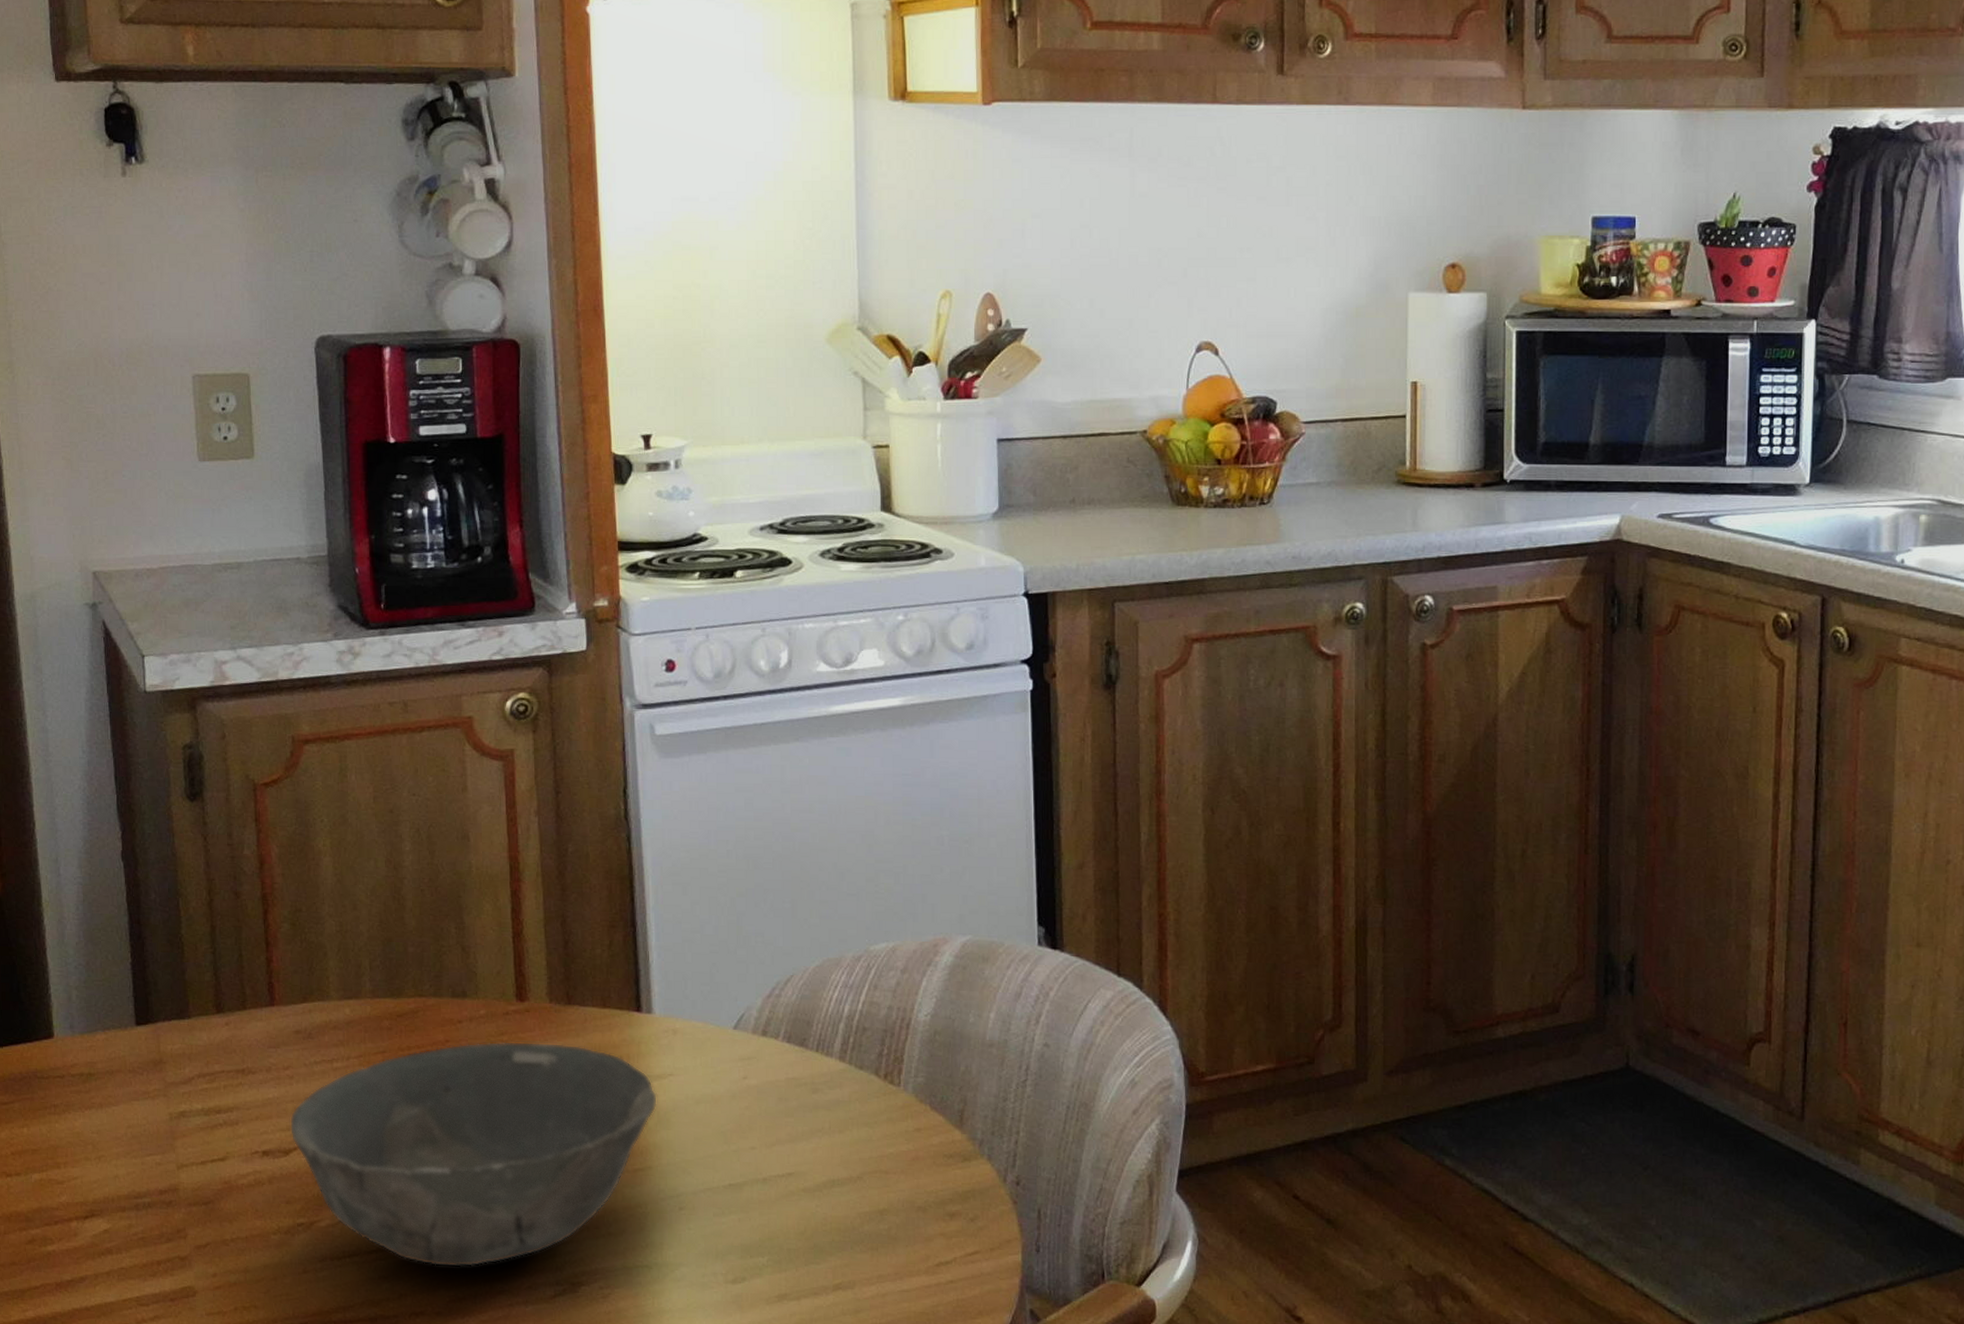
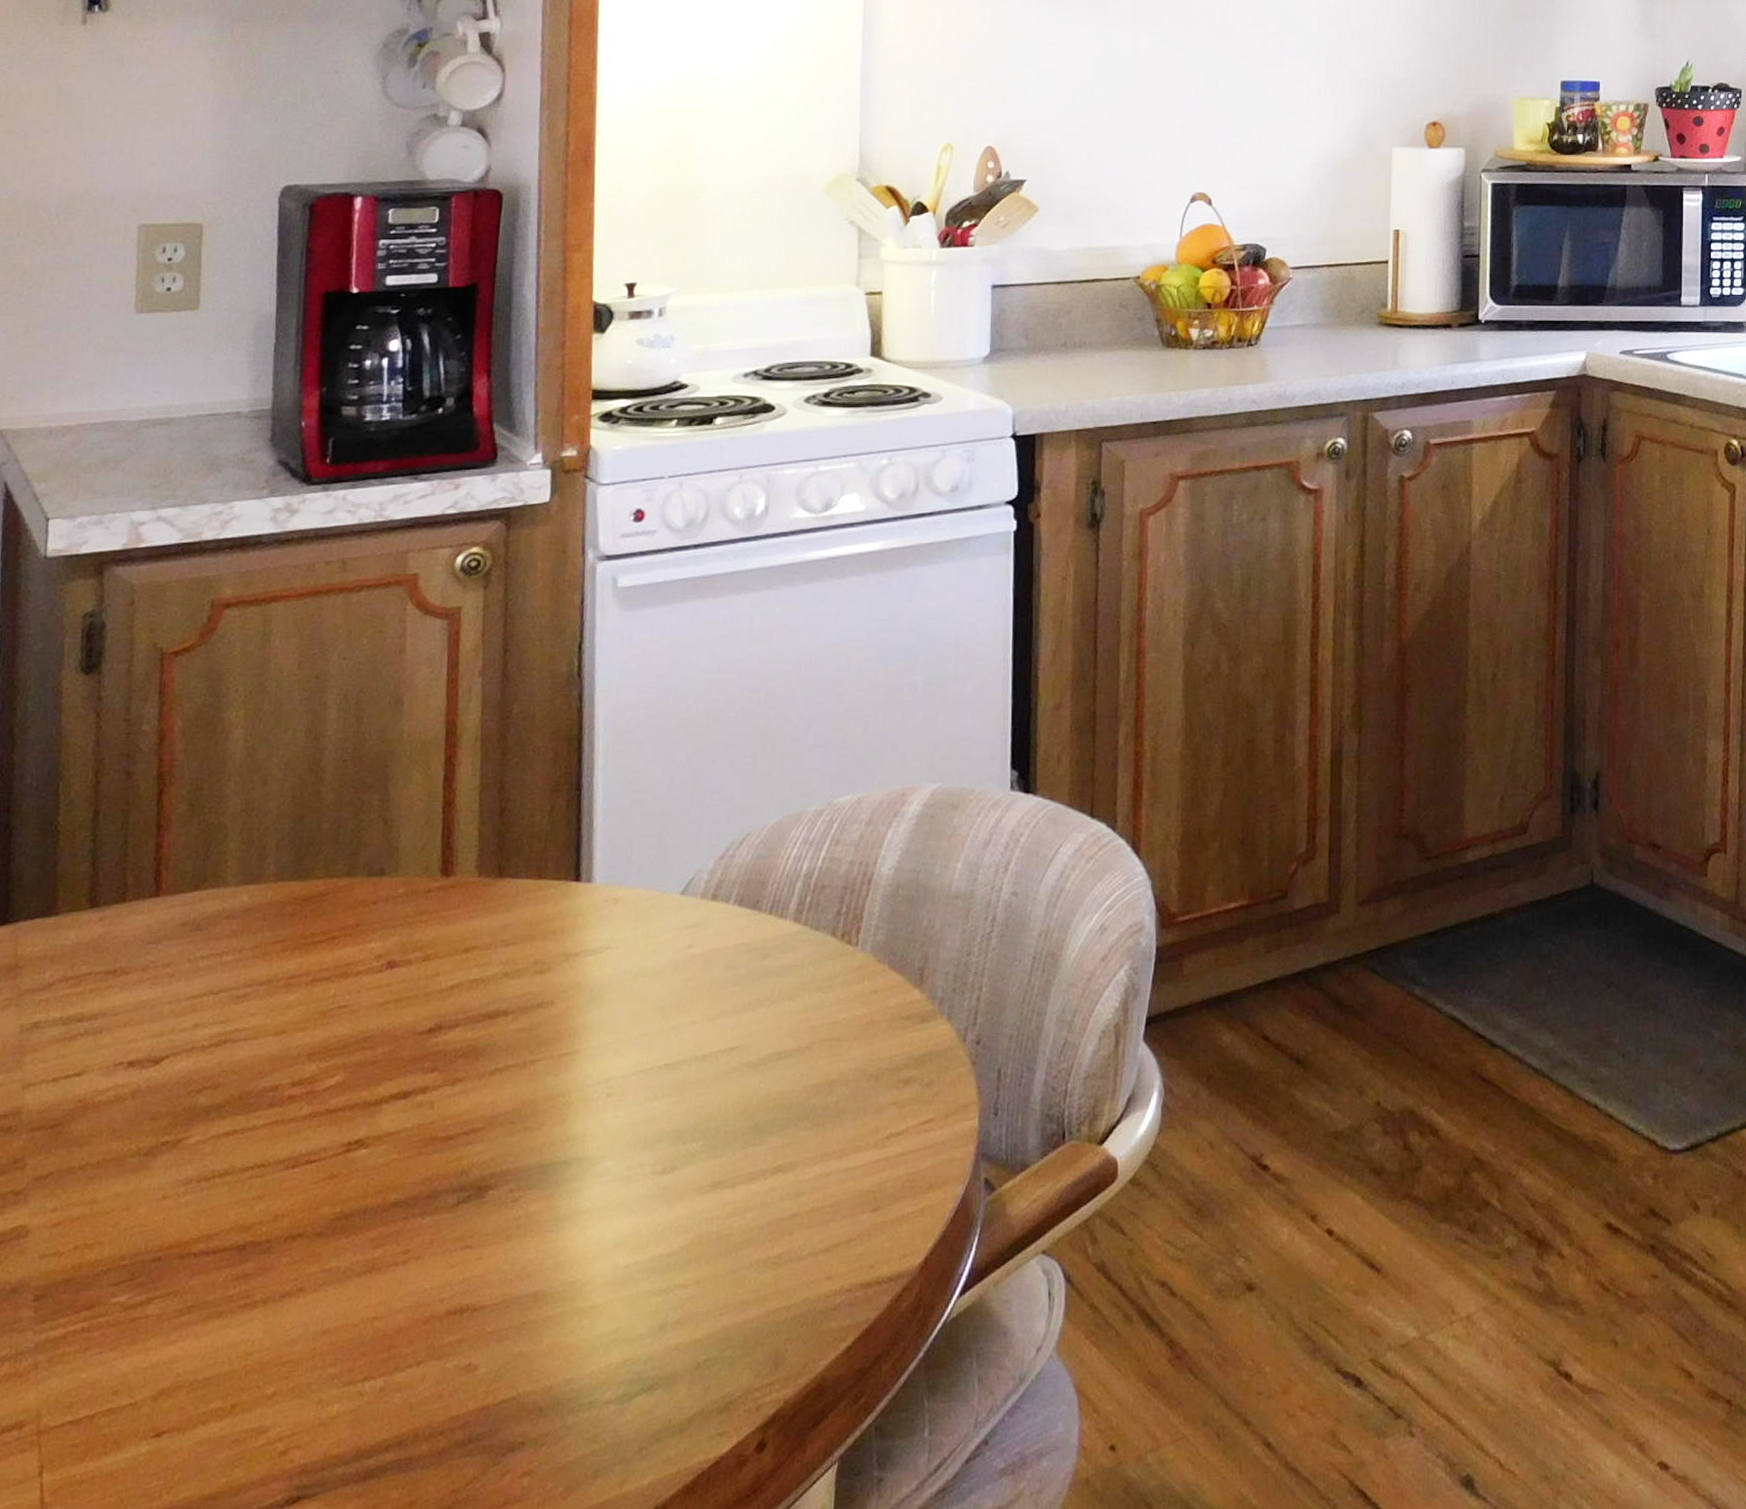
bowl: present [289,1041,658,1268] -> none [163,920,592,1181]

